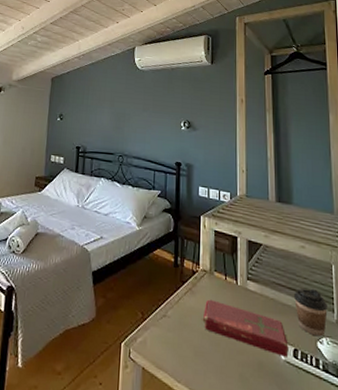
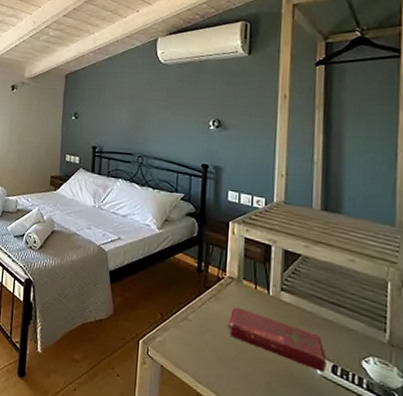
coffee cup: present [293,288,328,337] -> none [336,304,378,356]

